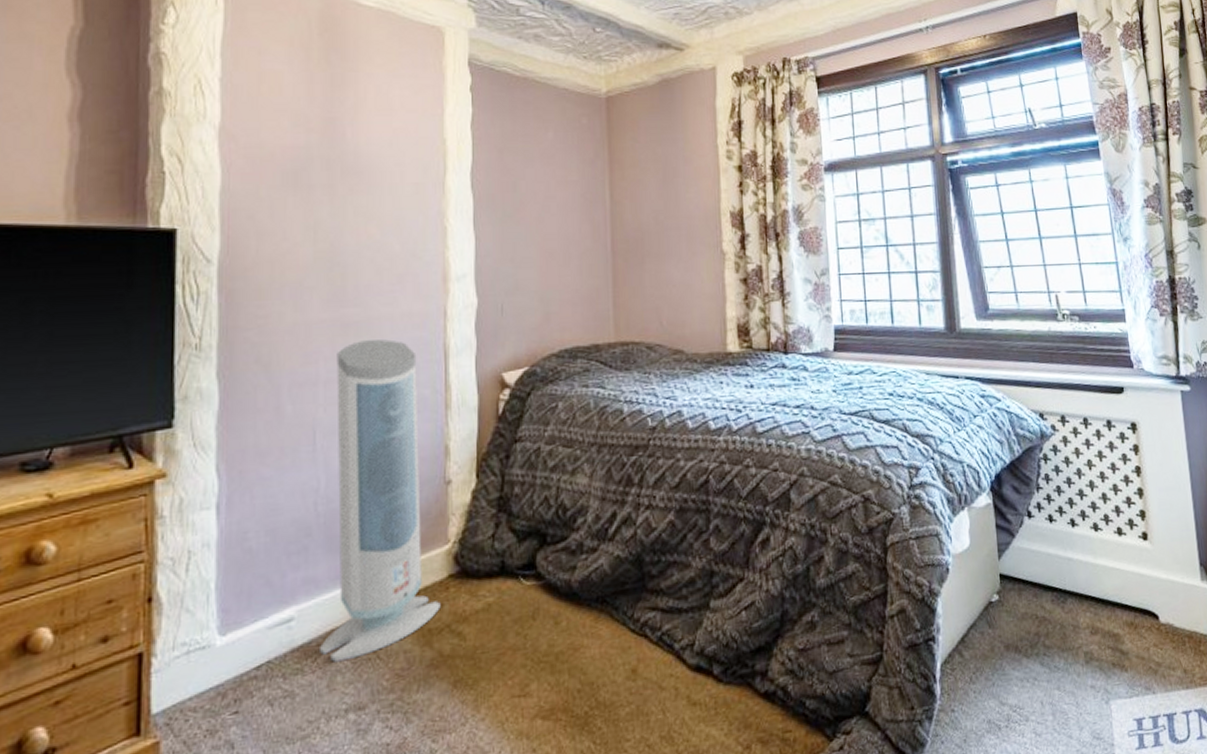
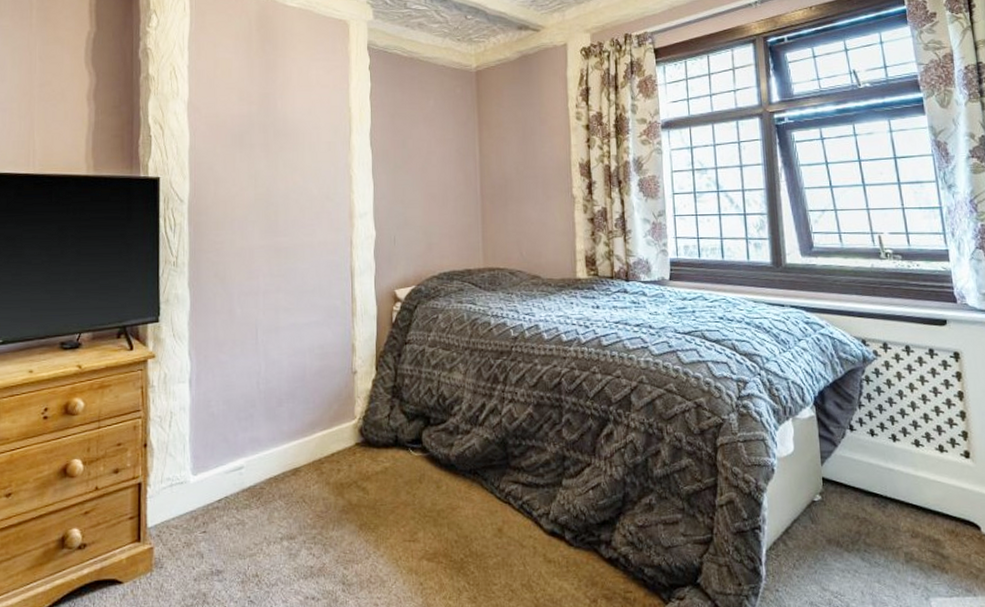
air purifier: present [318,339,441,663] -> none [261,262,350,502]

